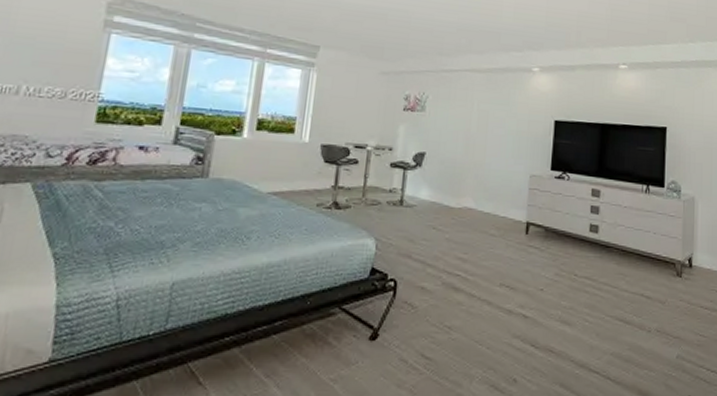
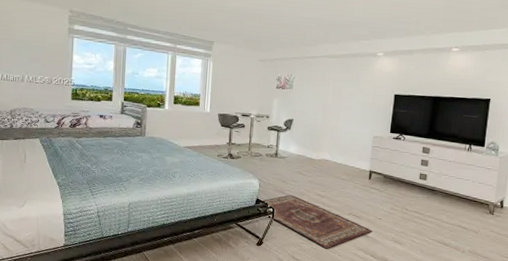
rug: none [381,260,533,339] -> present [263,195,373,249]

